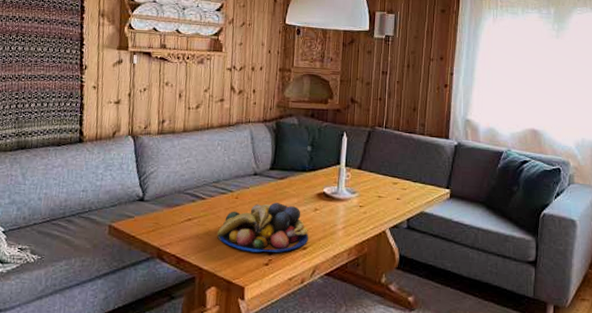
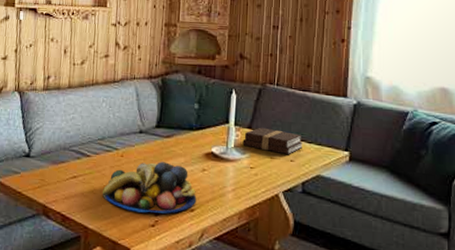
book: none [353,168,409,193] -> present [242,127,304,154]

